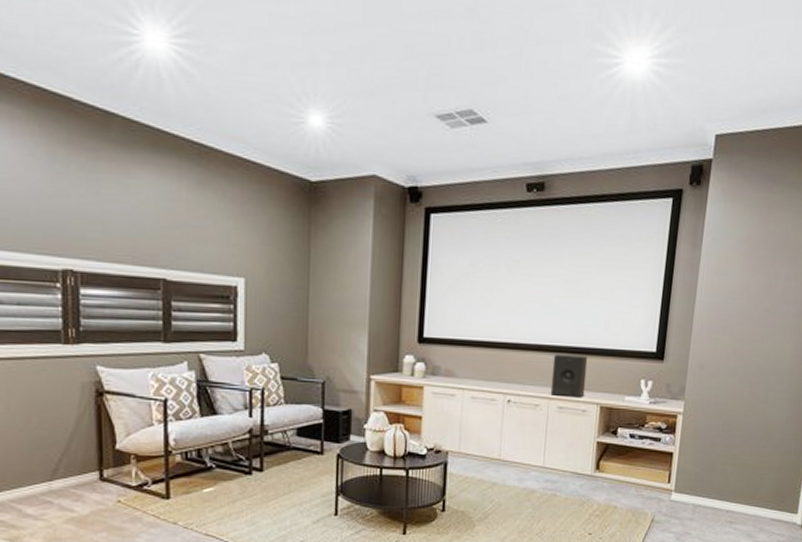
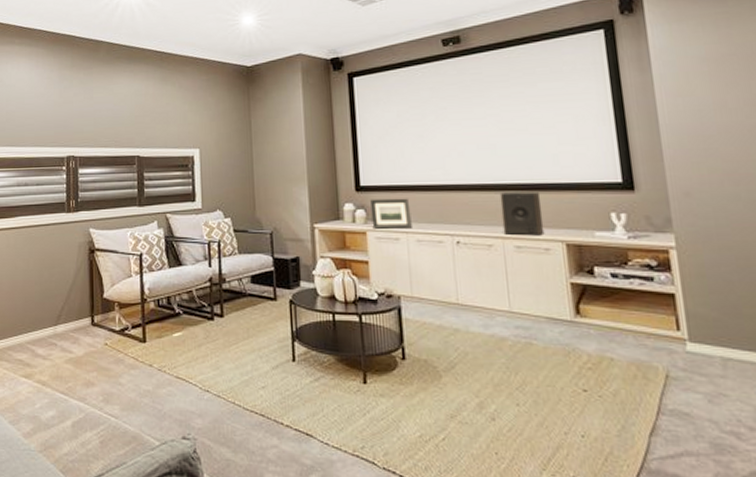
picture frame: none [430,352,470,385] -> present [370,198,412,229]

